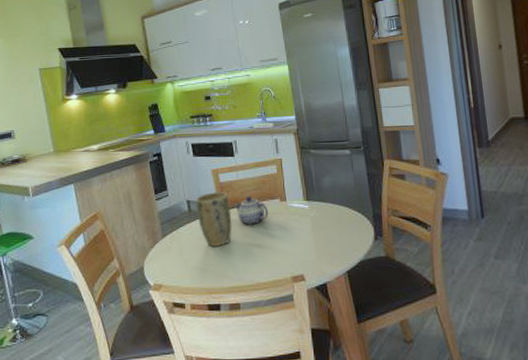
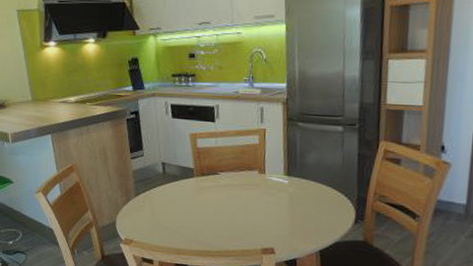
plant pot: present [196,192,232,247] -> none [171,156,207,211]
teapot: present [234,196,269,225] -> none [210,164,246,194]

